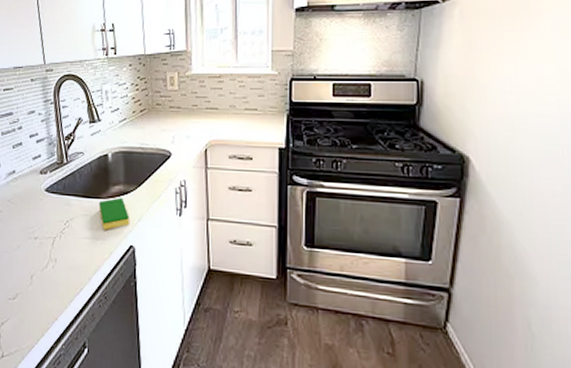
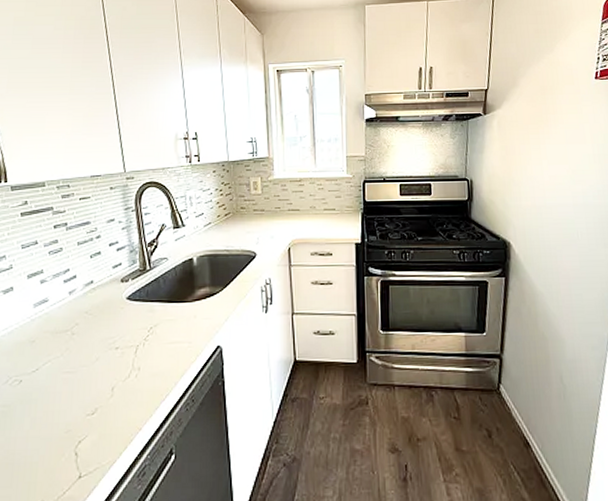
dish sponge: present [98,197,130,230] -> none [184,299,216,333]

